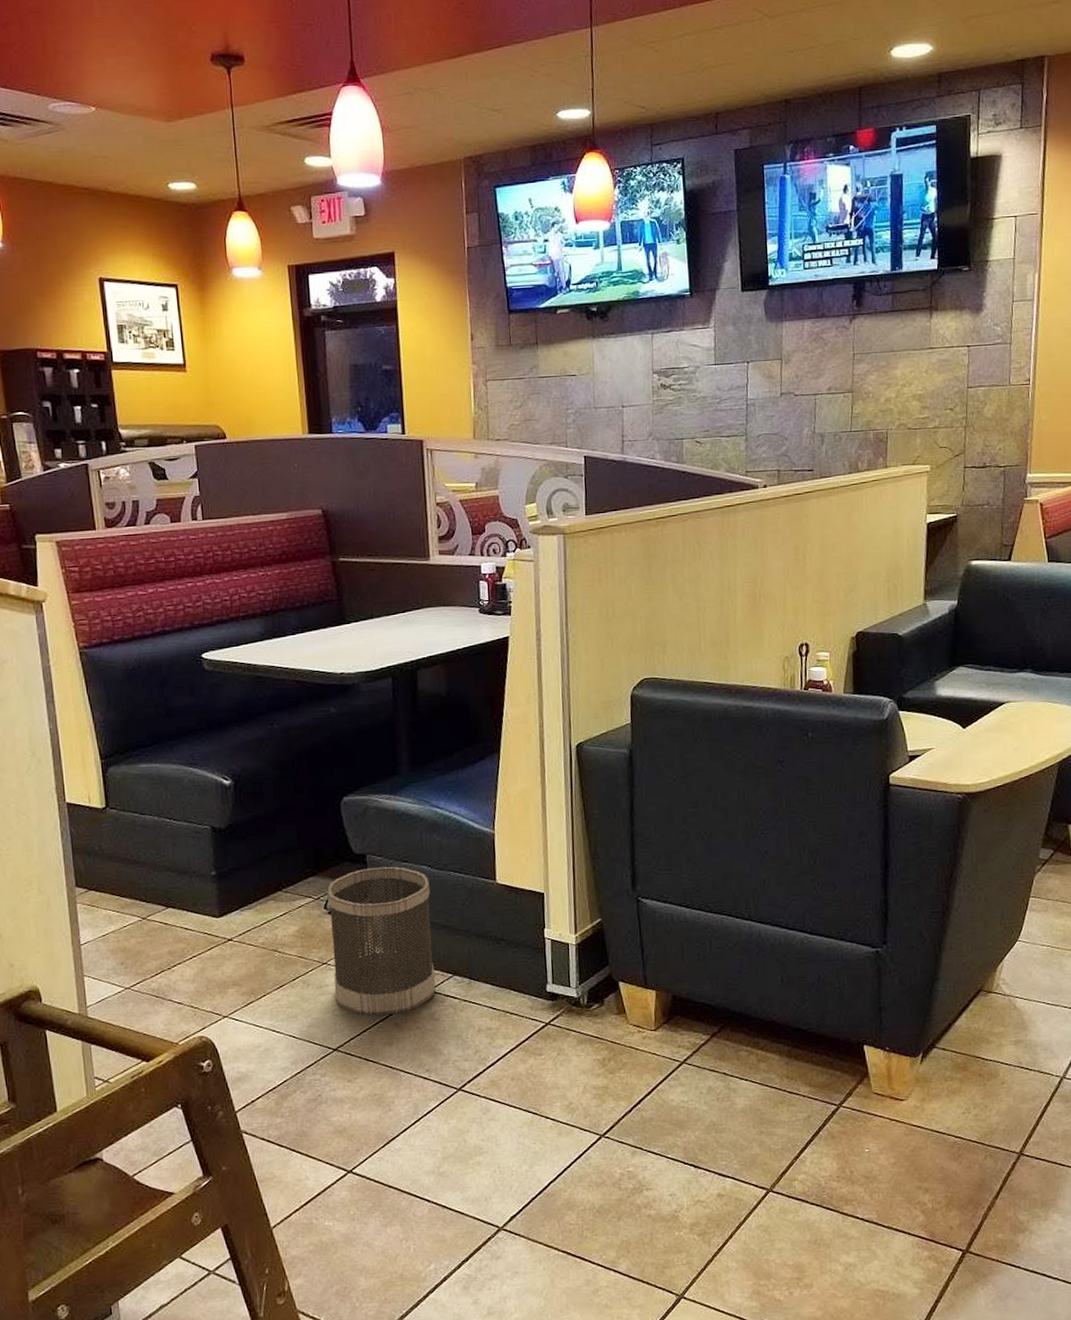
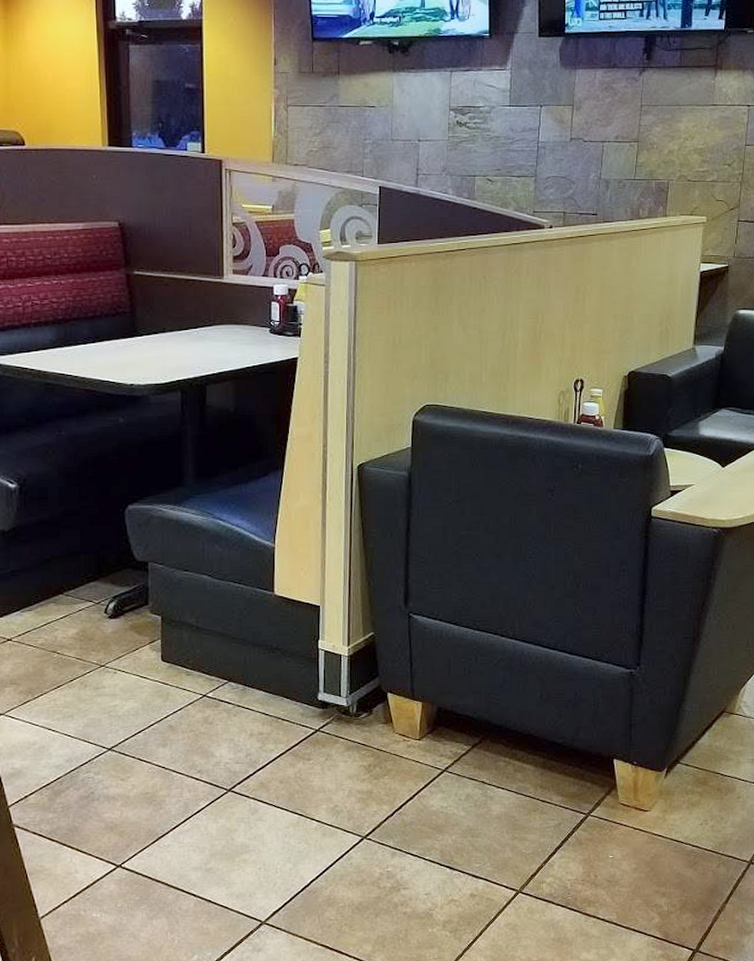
wastebasket: present [327,866,436,1016] -> none [108,574,211,718]

